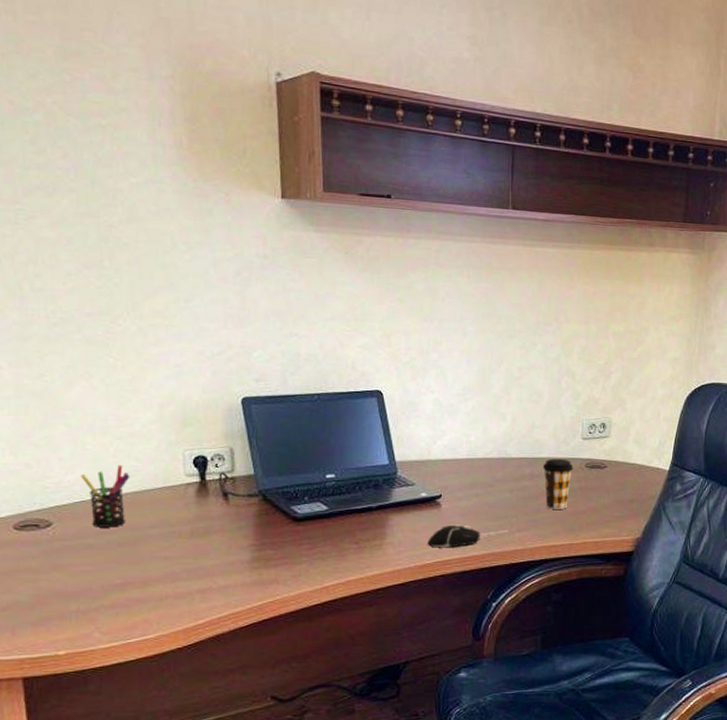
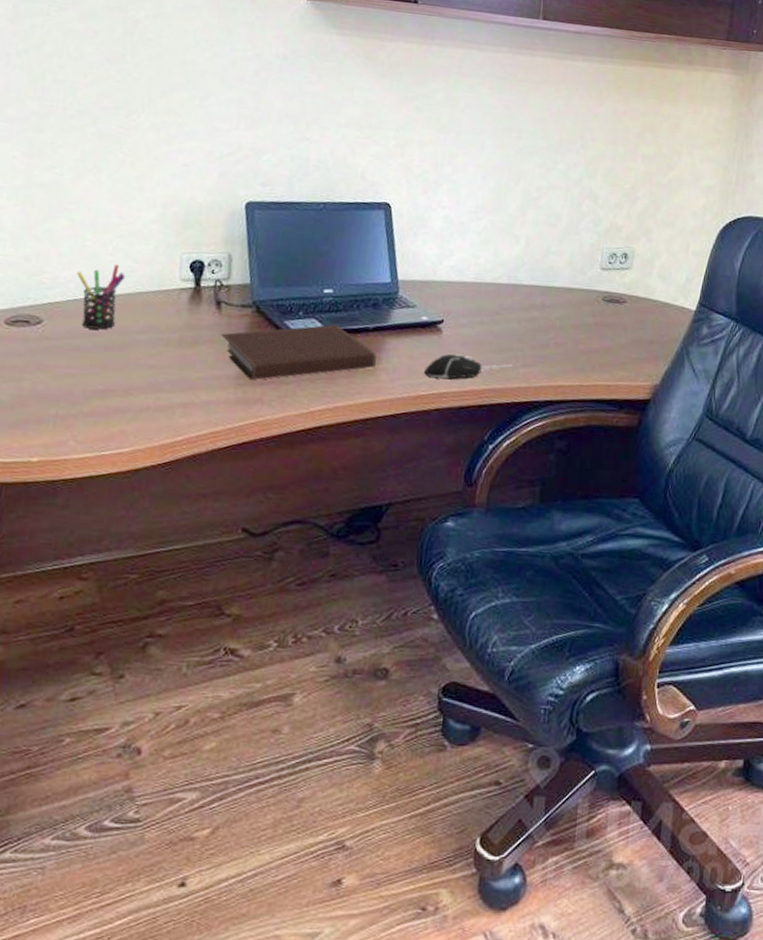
notebook: none [230,507,381,562] -> present [220,325,376,380]
coffee cup: present [542,458,574,509] -> none [555,288,589,346]

